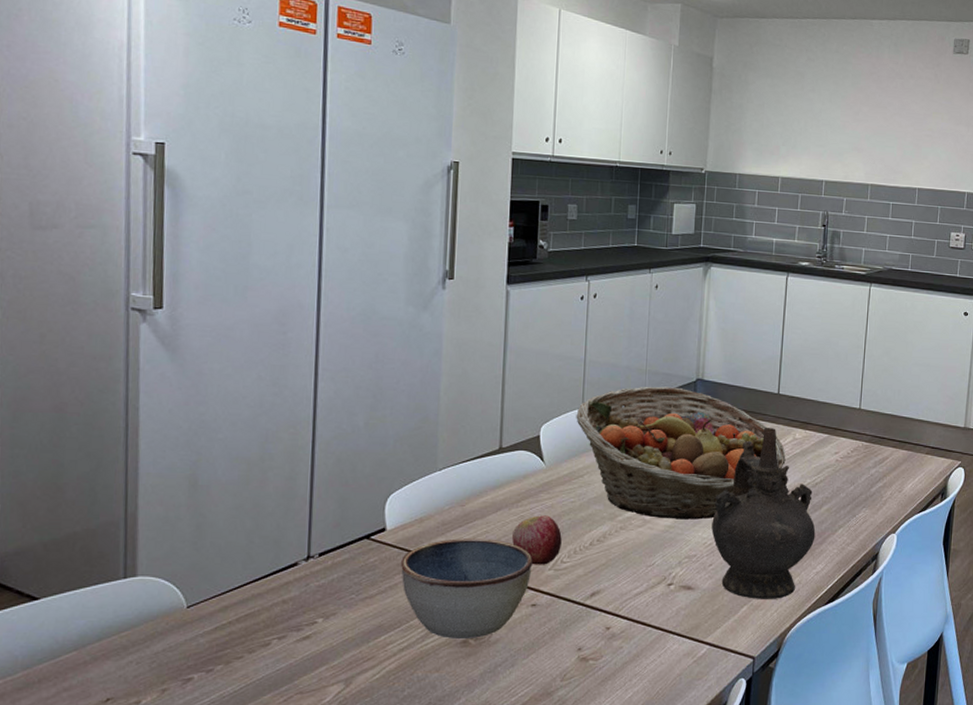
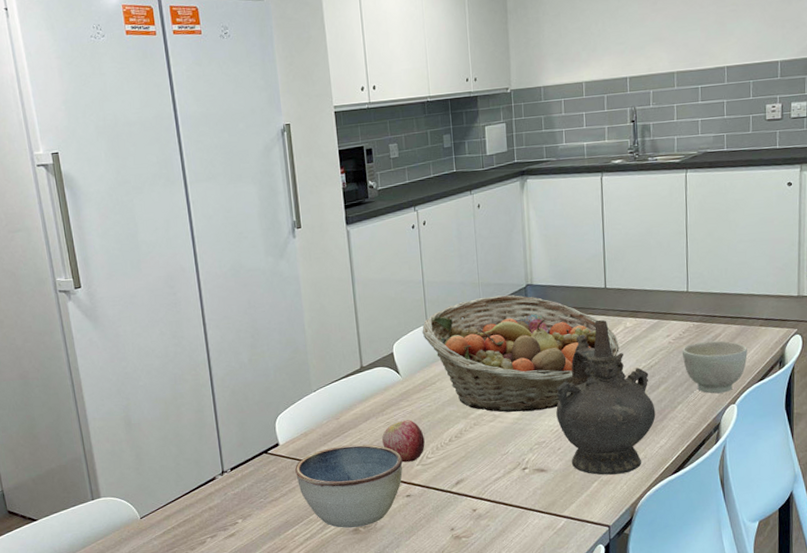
bowl: none [848,464,912,520] -> present [681,340,748,394]

